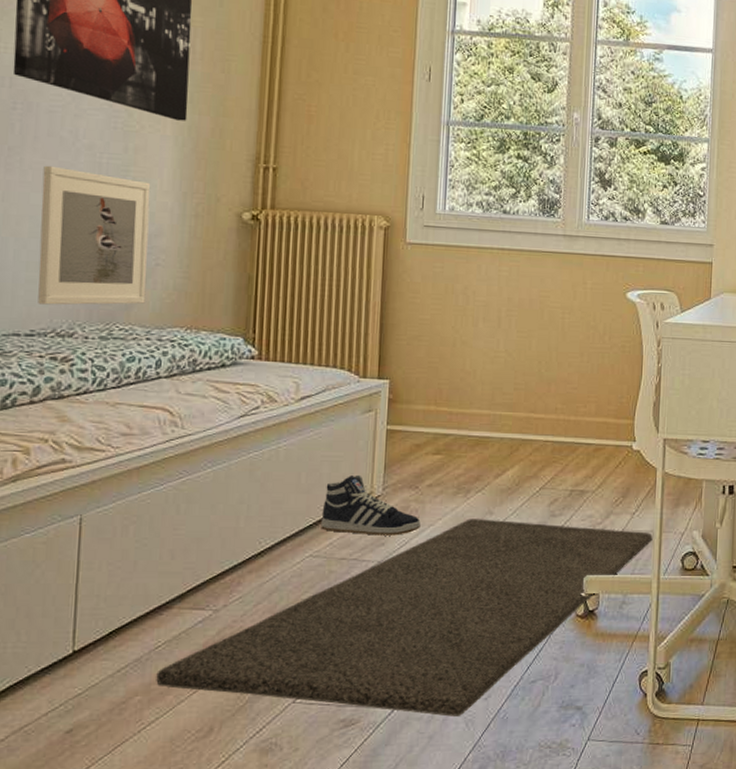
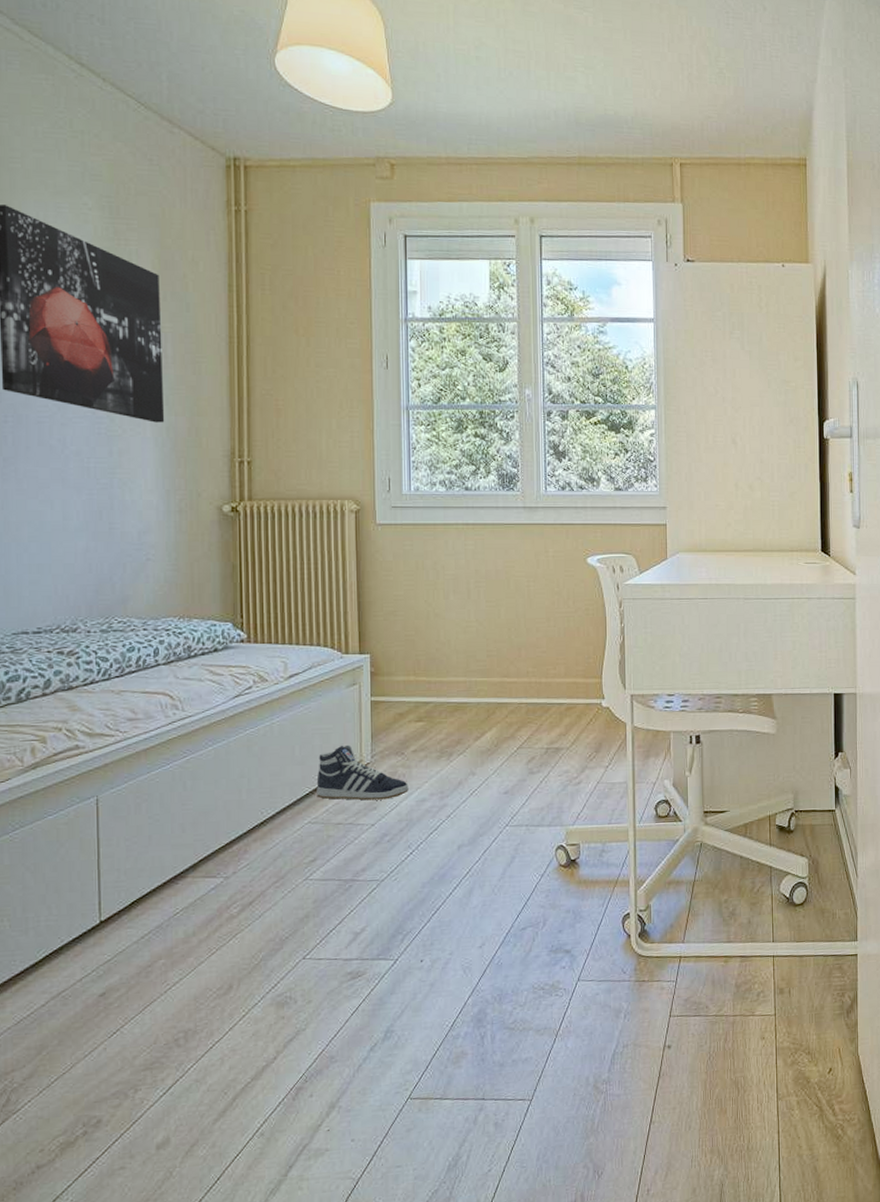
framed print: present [38,165,151,305] -> none [37,473,140,603]
rug: present [156,519,653,717] -> none [177,779,626,965]

